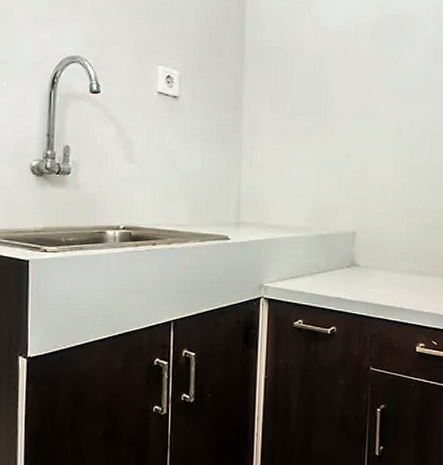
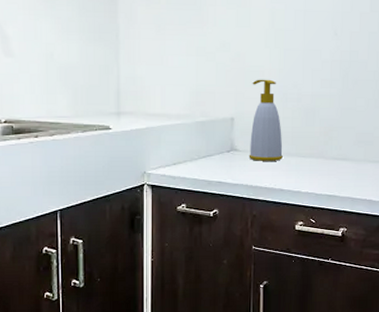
soap bottle: none [369,193,405,279] -> present [248,79,283,161]

